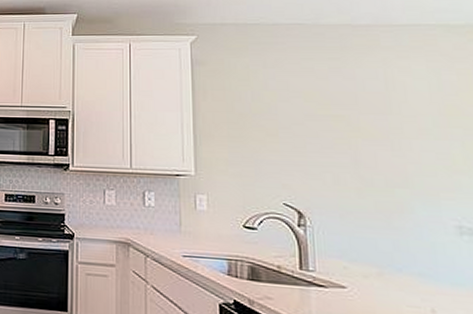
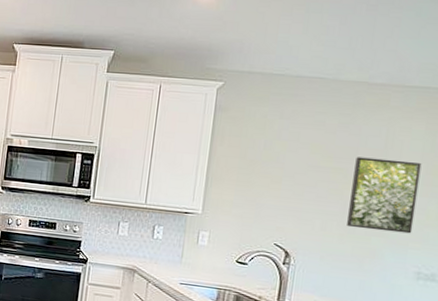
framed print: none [356,102,440,182] -> present [347,157,422,234]

